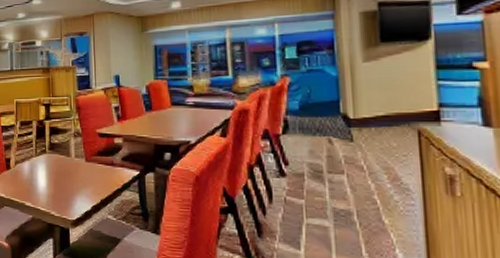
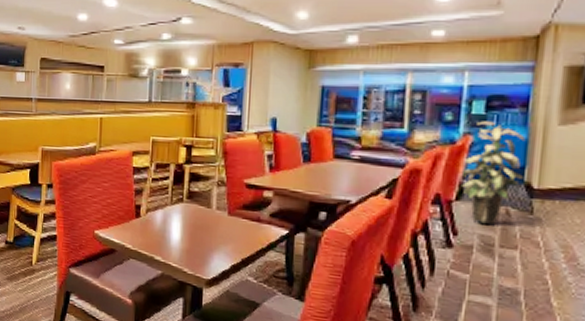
indoor plant: none [283,63,340,154] -> present [462,121,526,226]

